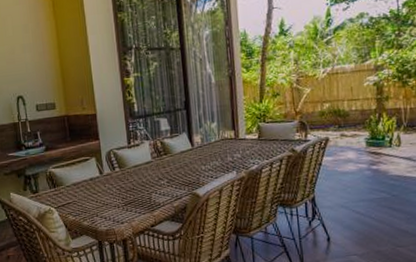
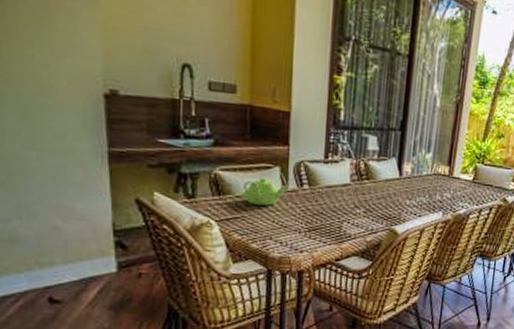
teapot: none [70,168,102,191] -> present [242,178,286,206]

